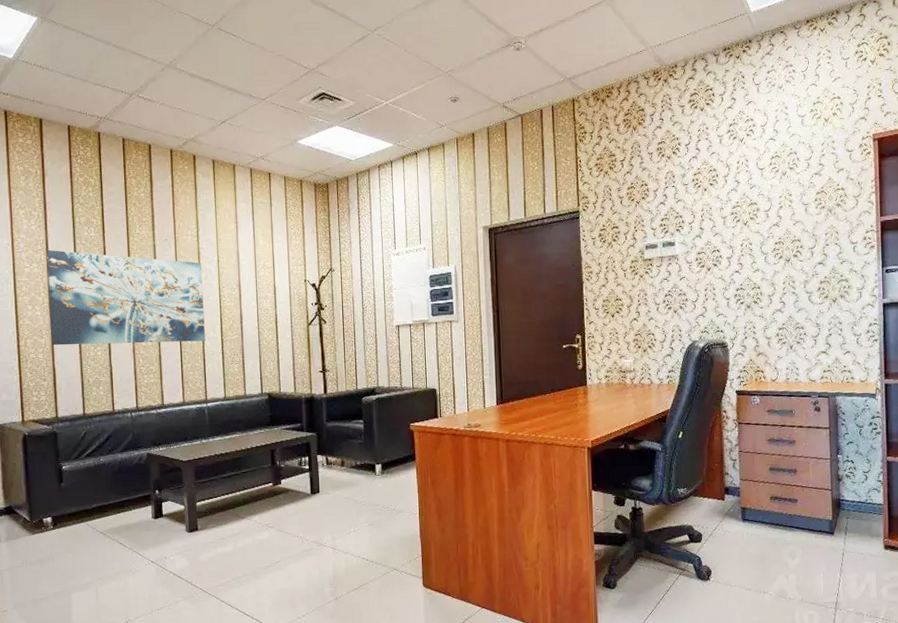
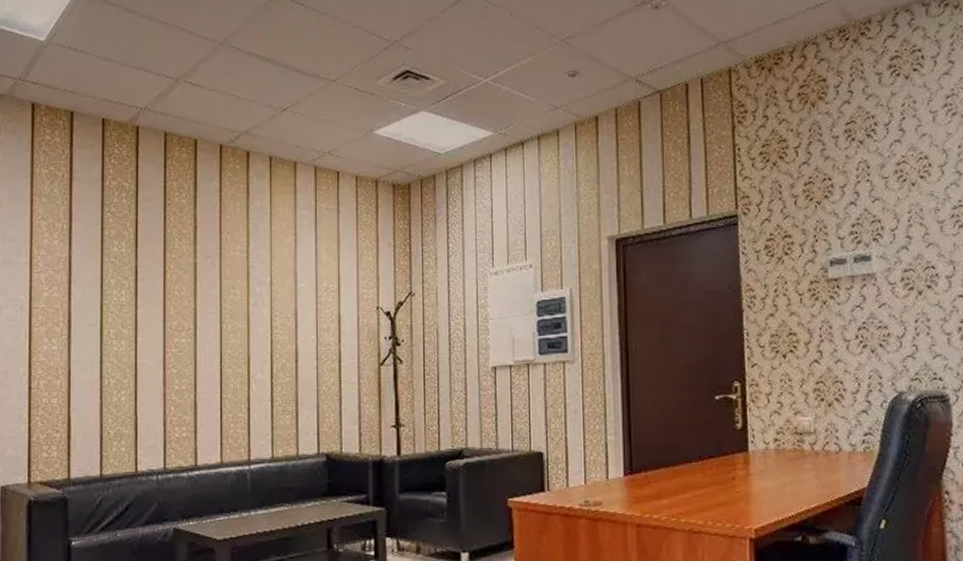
wall art: present [47,250,205,346] -> none [68,270,251,389]

